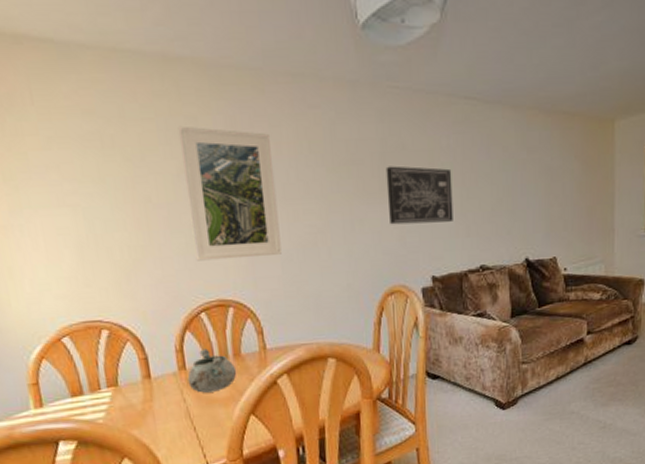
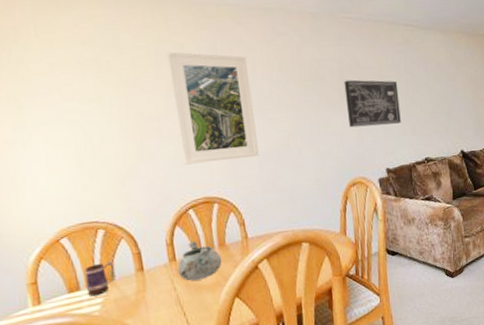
mug: none [87,365,122,403] -> present [84,261,117,297]

